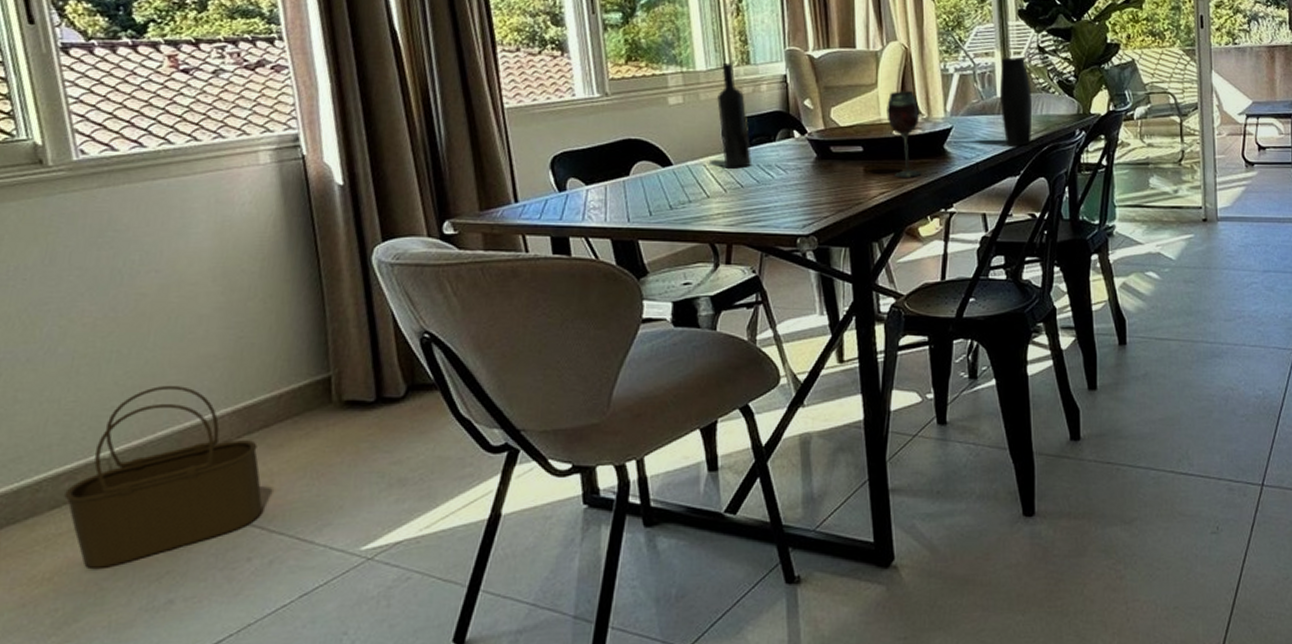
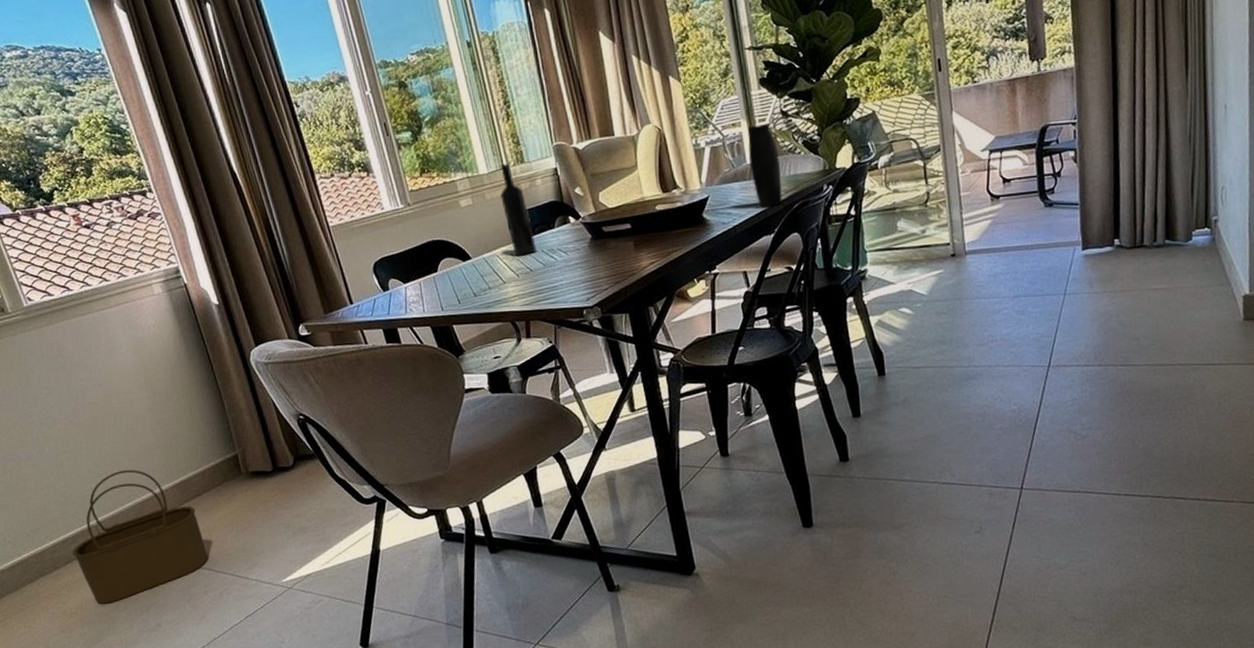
wineglass: present [886,90,922,177] -> none [647,167,686,247]

